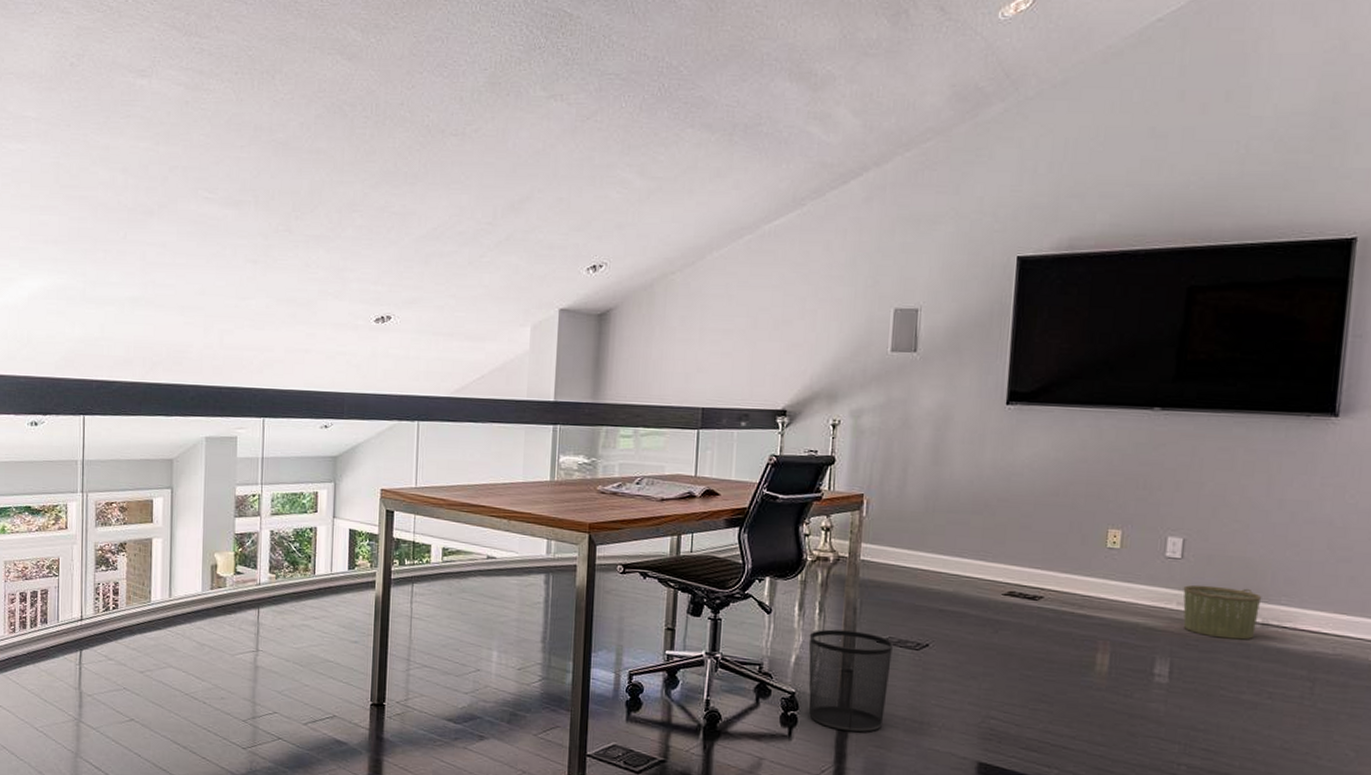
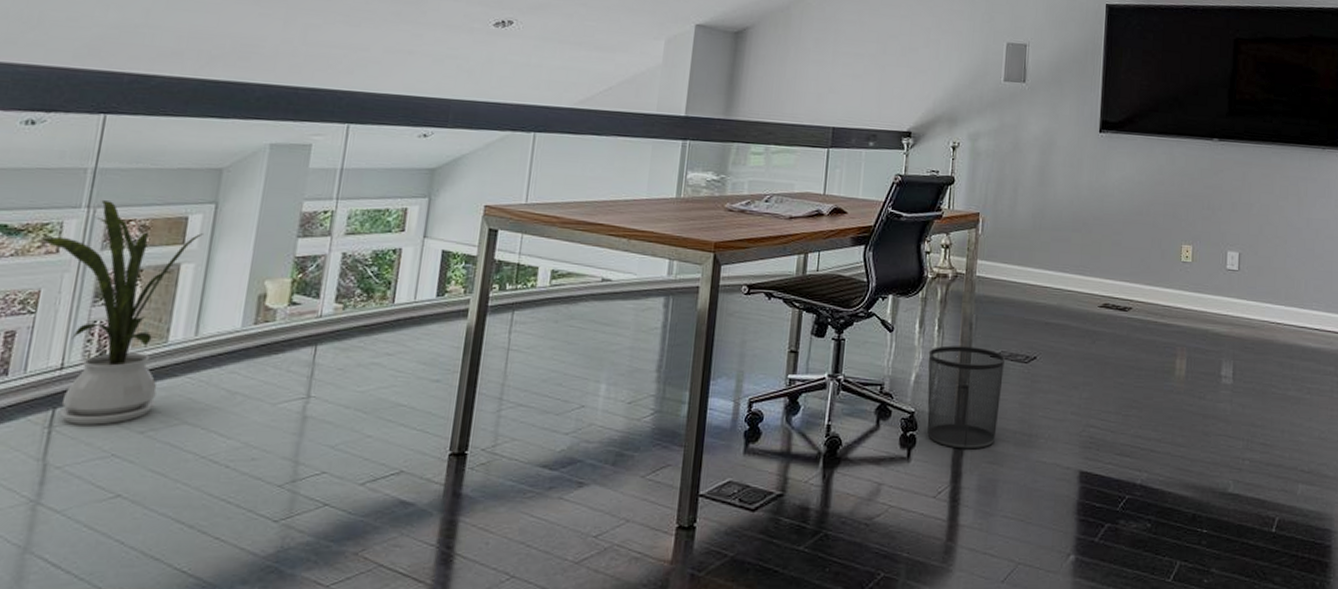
house plant: none [55,487,165,665] -> present [42,200,203,425]
basket: present [1183,584,1262,640] -> none [1240,293,1299,342]

